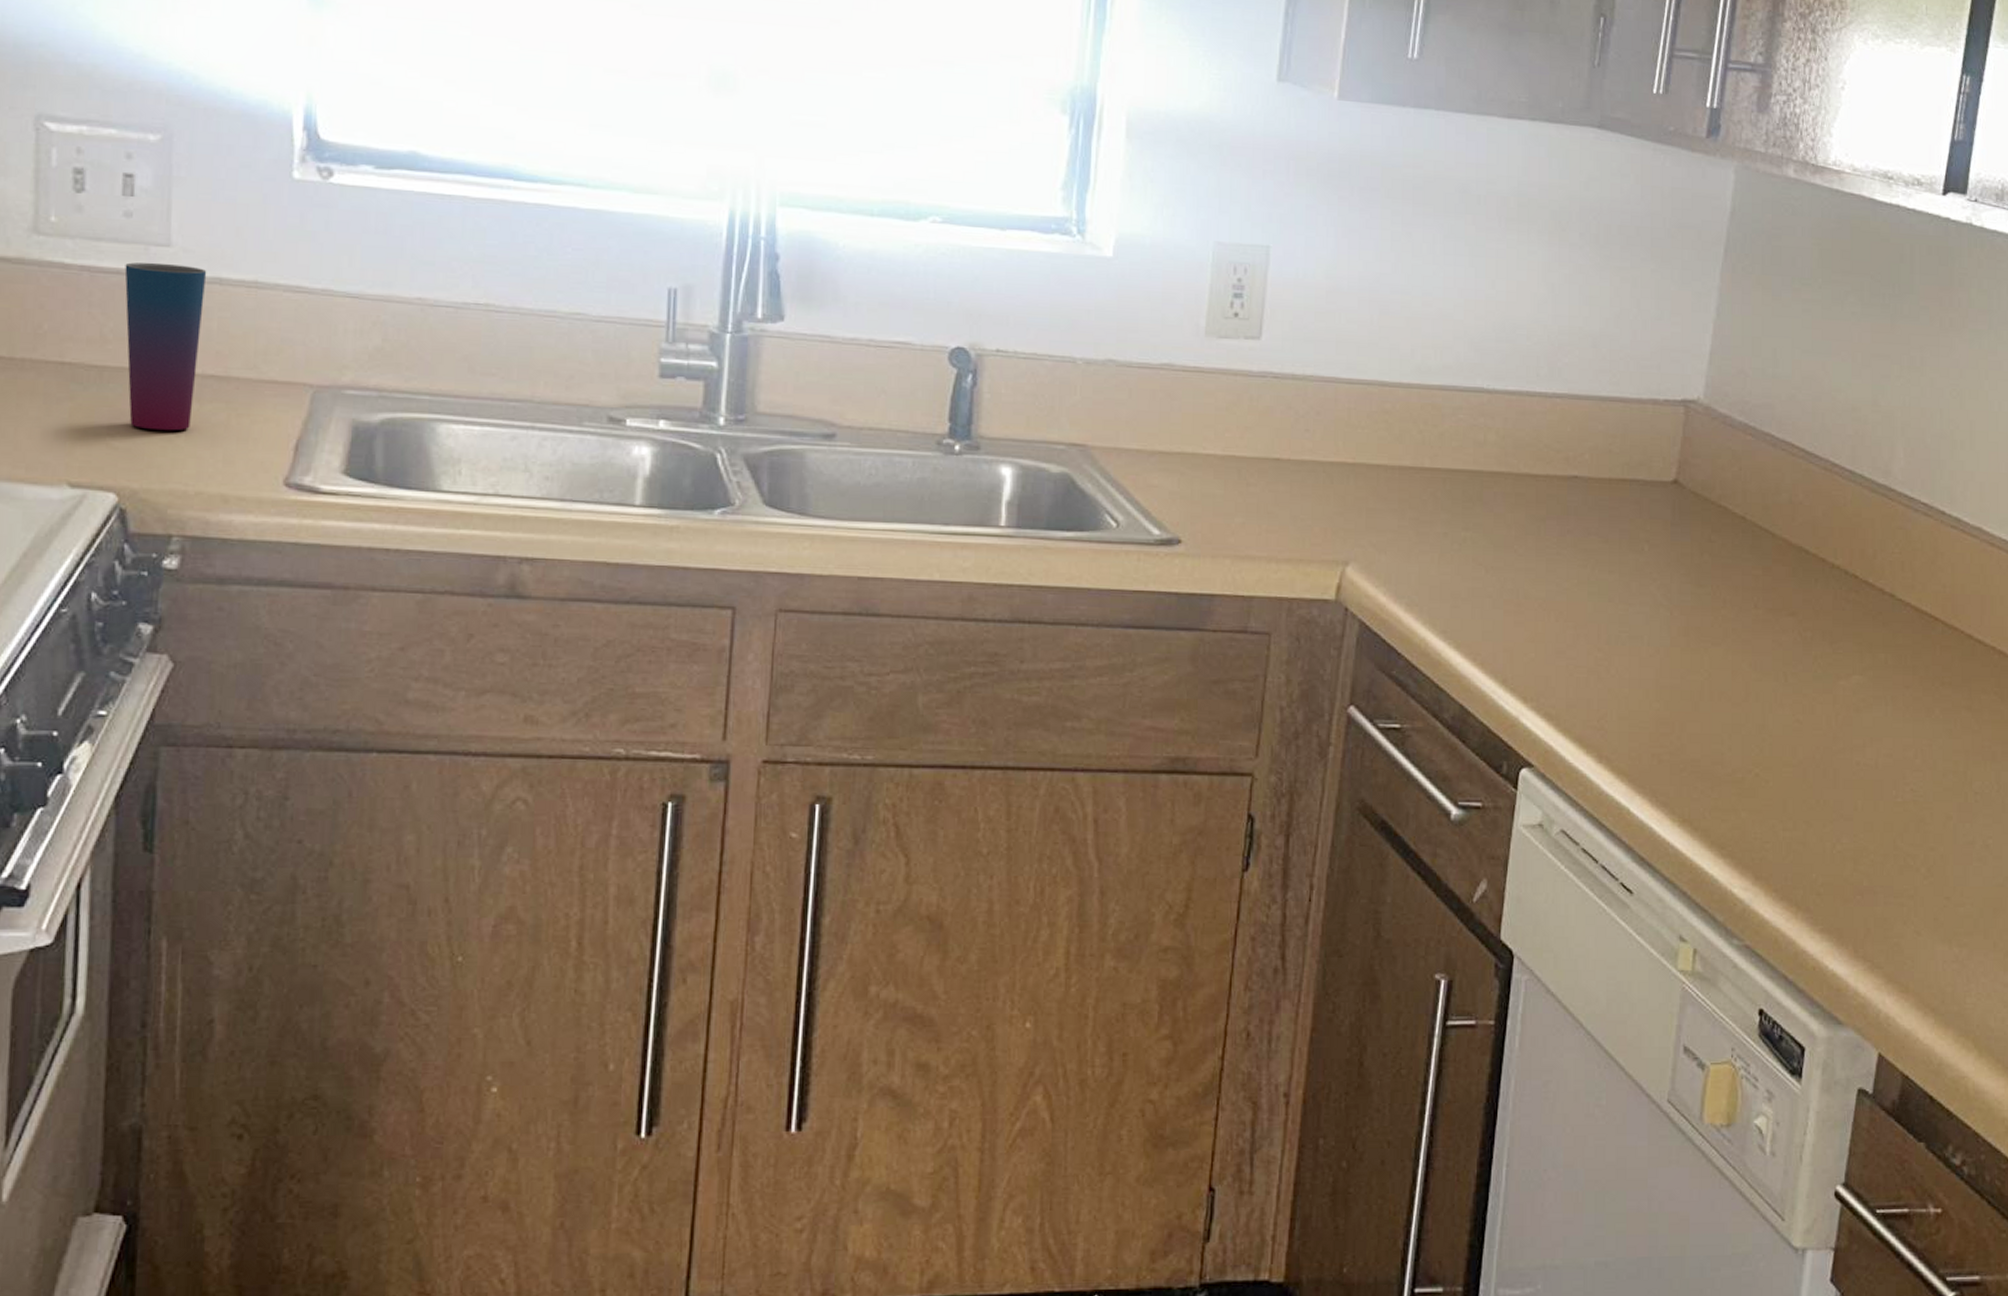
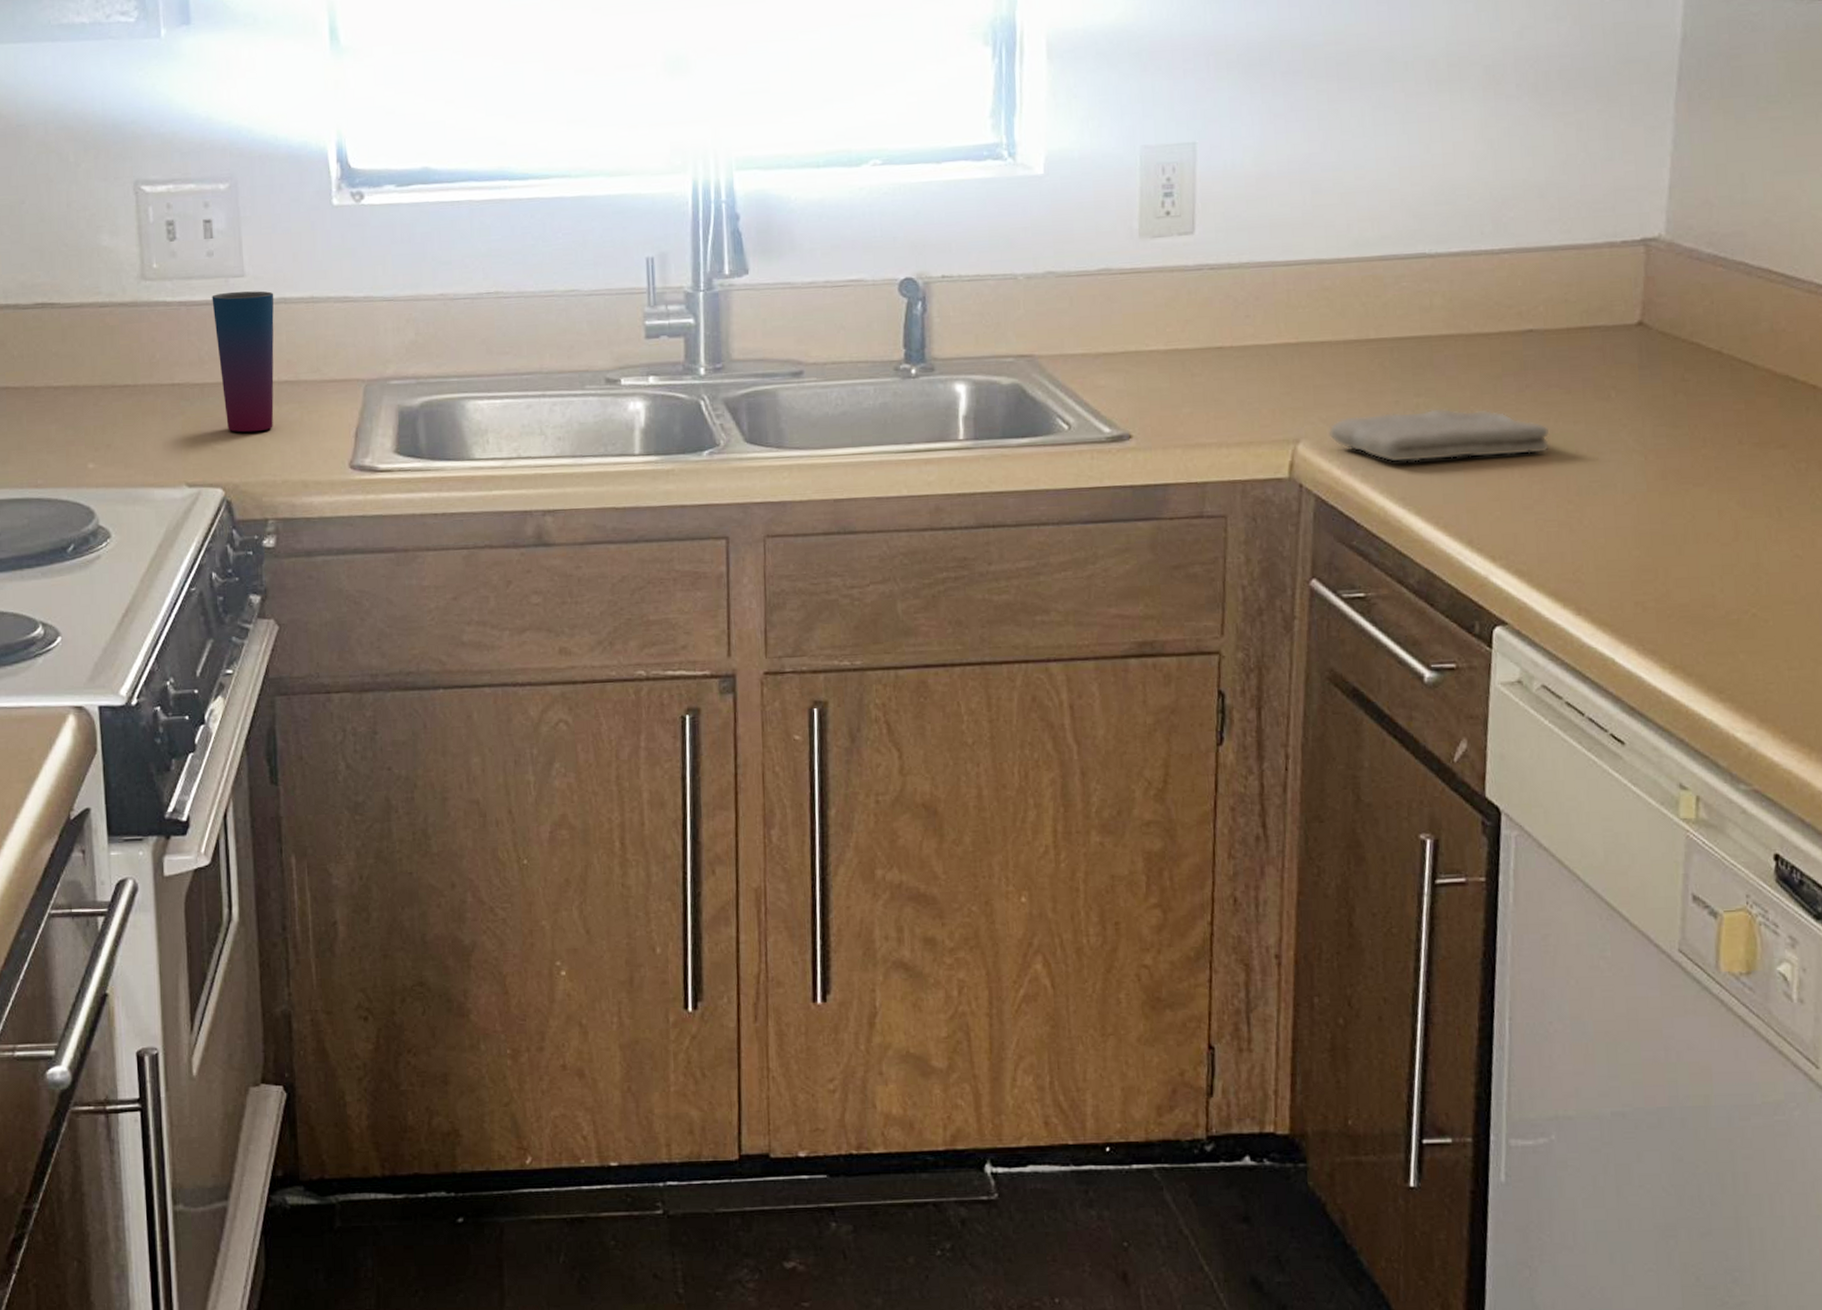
washcloth: none [1377,543,1586,600] -> present [1328,408,1551,463]

